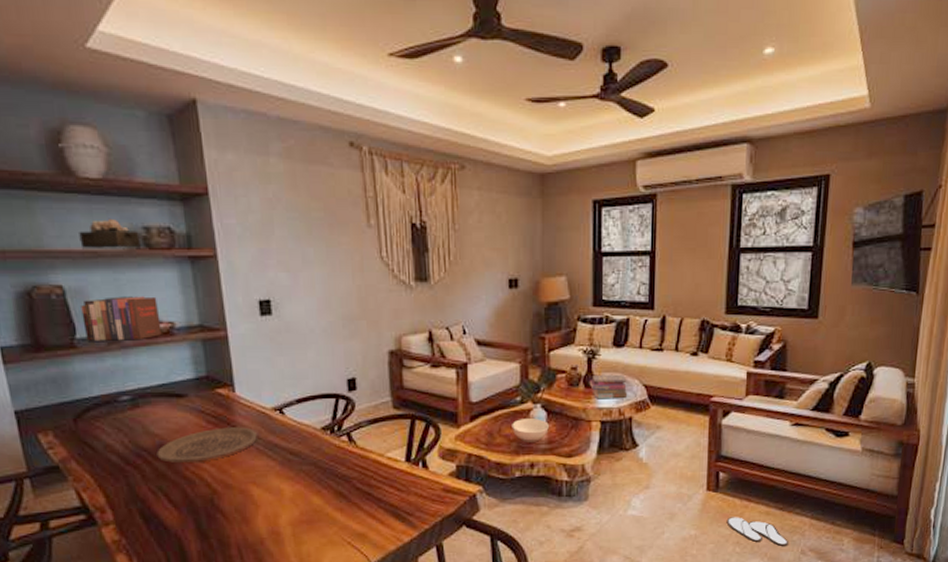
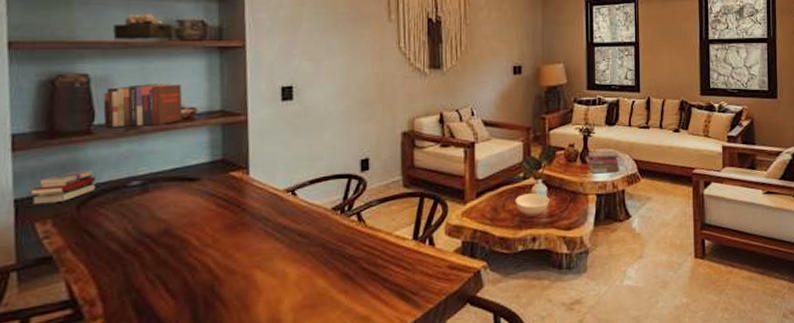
books: none [27,385,88,416] -> present [30,171,95,204]
decorative plate: present [157,427,257,464] -> none [160,209,267,250]
slippers: present [726,517,788,547] -> none [714,283,771,311]

